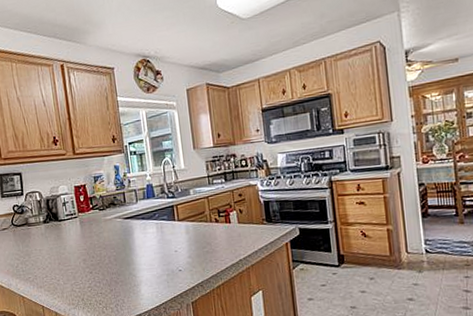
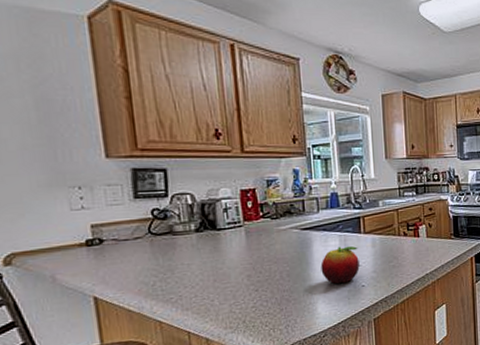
fruit: none [141,232,176,268] -> present [320,246,360,284]

